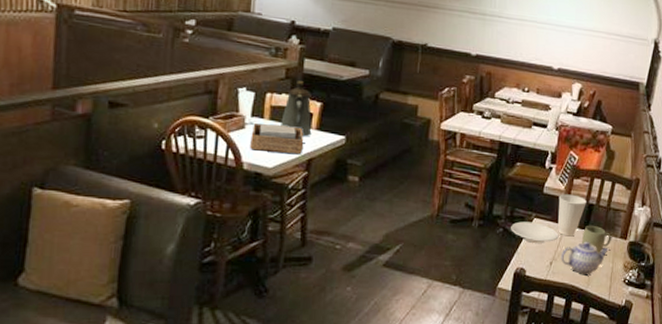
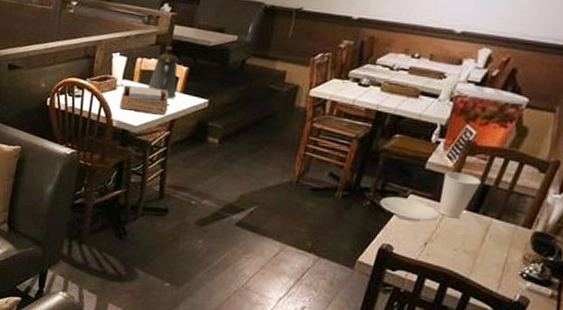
teapot: present [560,241,610,274] -> none [438,225,506,262]
mug: present [581,226,611,254] -> none [468,209,510,241]

